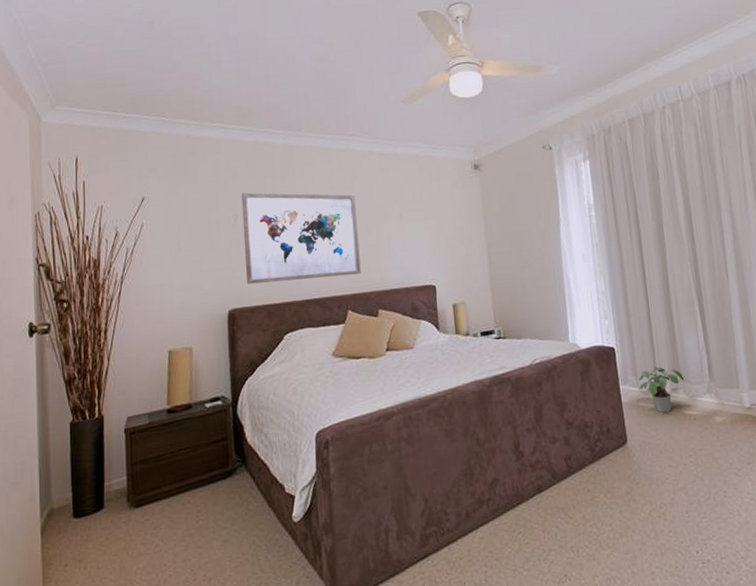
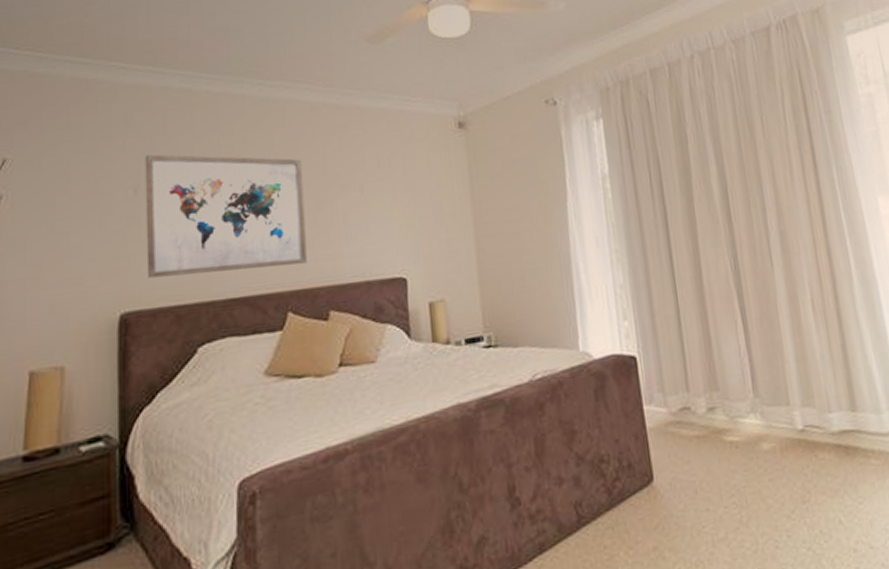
potted plant: present [639,366,685,413] -> none [667,379,724,440]

